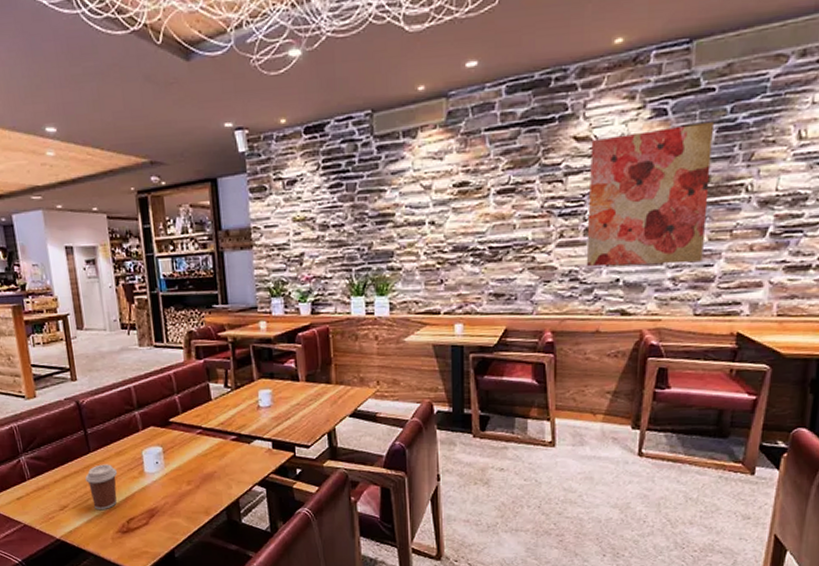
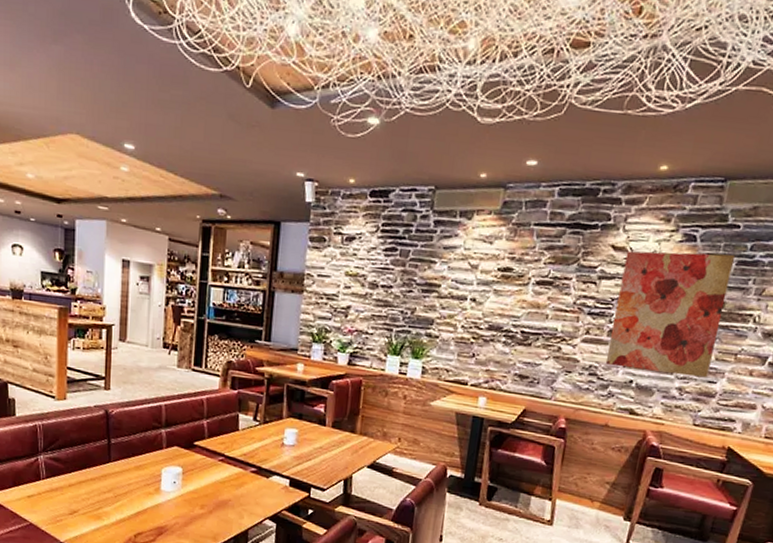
coffee cup: present [85,464,117,511] -> none [101,475,133,521]

